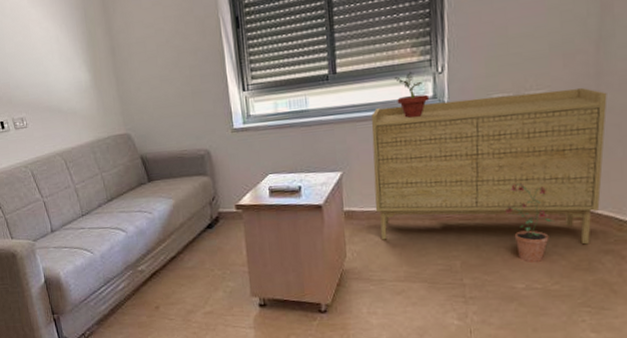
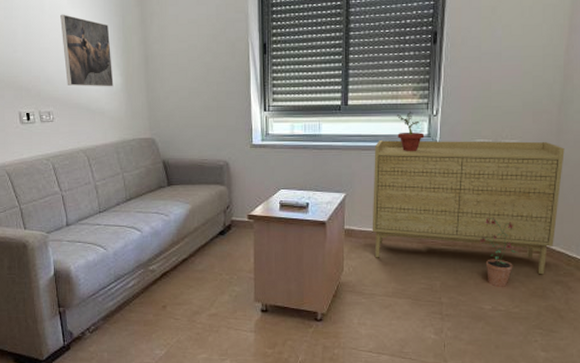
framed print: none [22,14,83,89] -> present [60,14,114,87]

